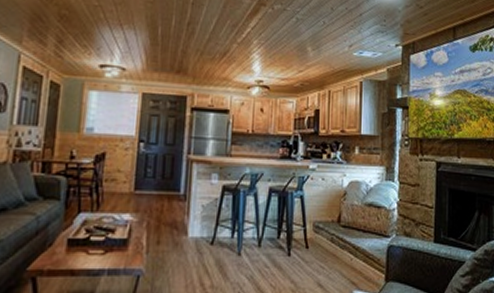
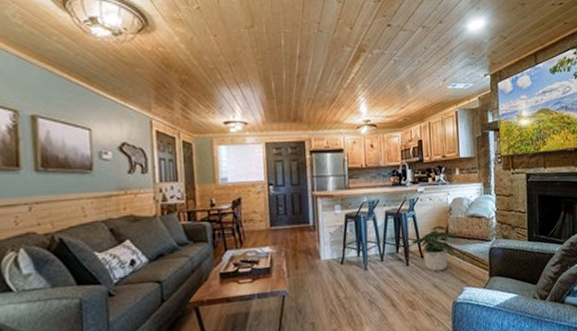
potted plant: none [296,212,352,268] -> present [411,225,458,272]

